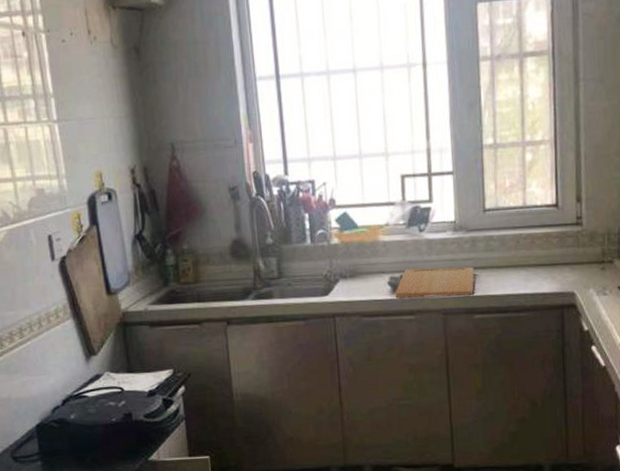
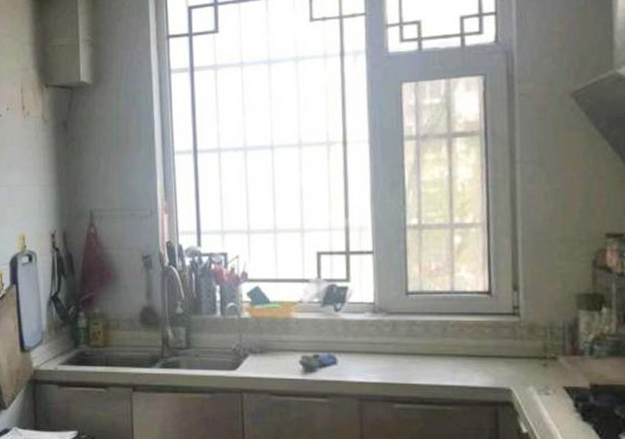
cutting board: present [395,266,475,299] -> none [307,349,395,383]

